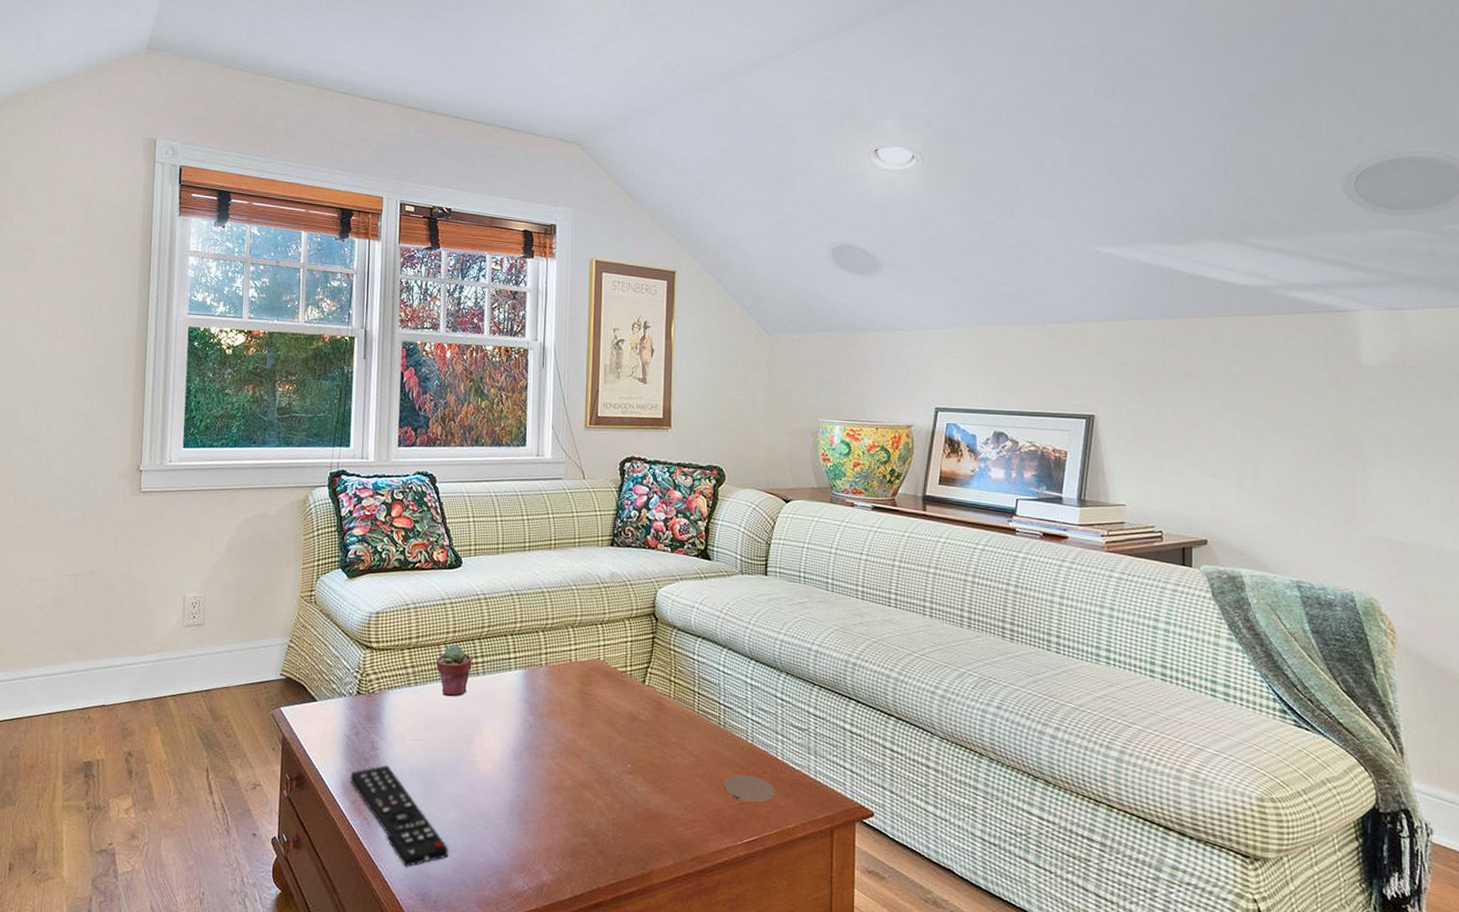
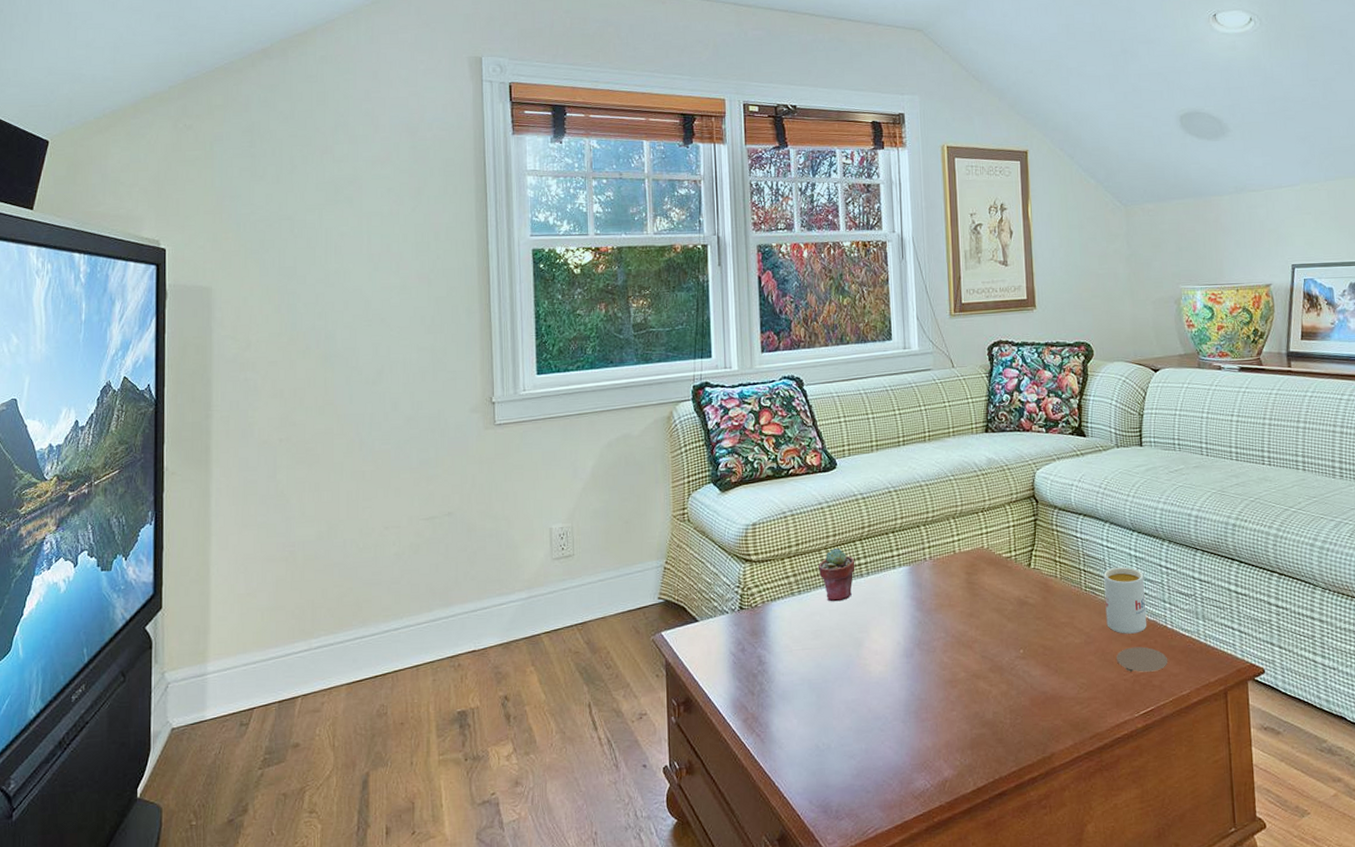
remote control: present [350,765,450,867] -> none [739,679,848,780]
mug: none [716,693,758,762] -> present [1103,566,1147,634]

